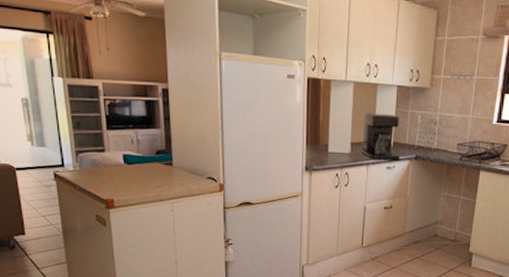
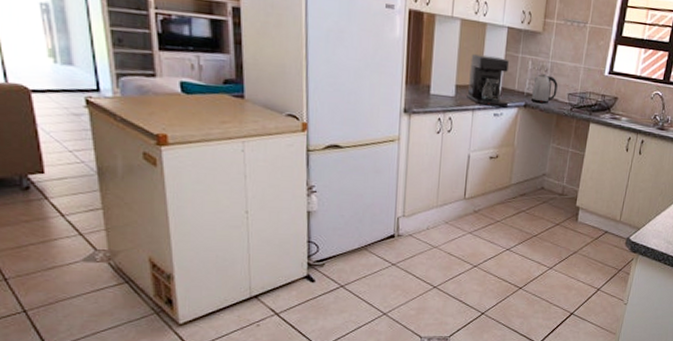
kettle: none [421,127,447,155] -> present [530,74,558,104]

